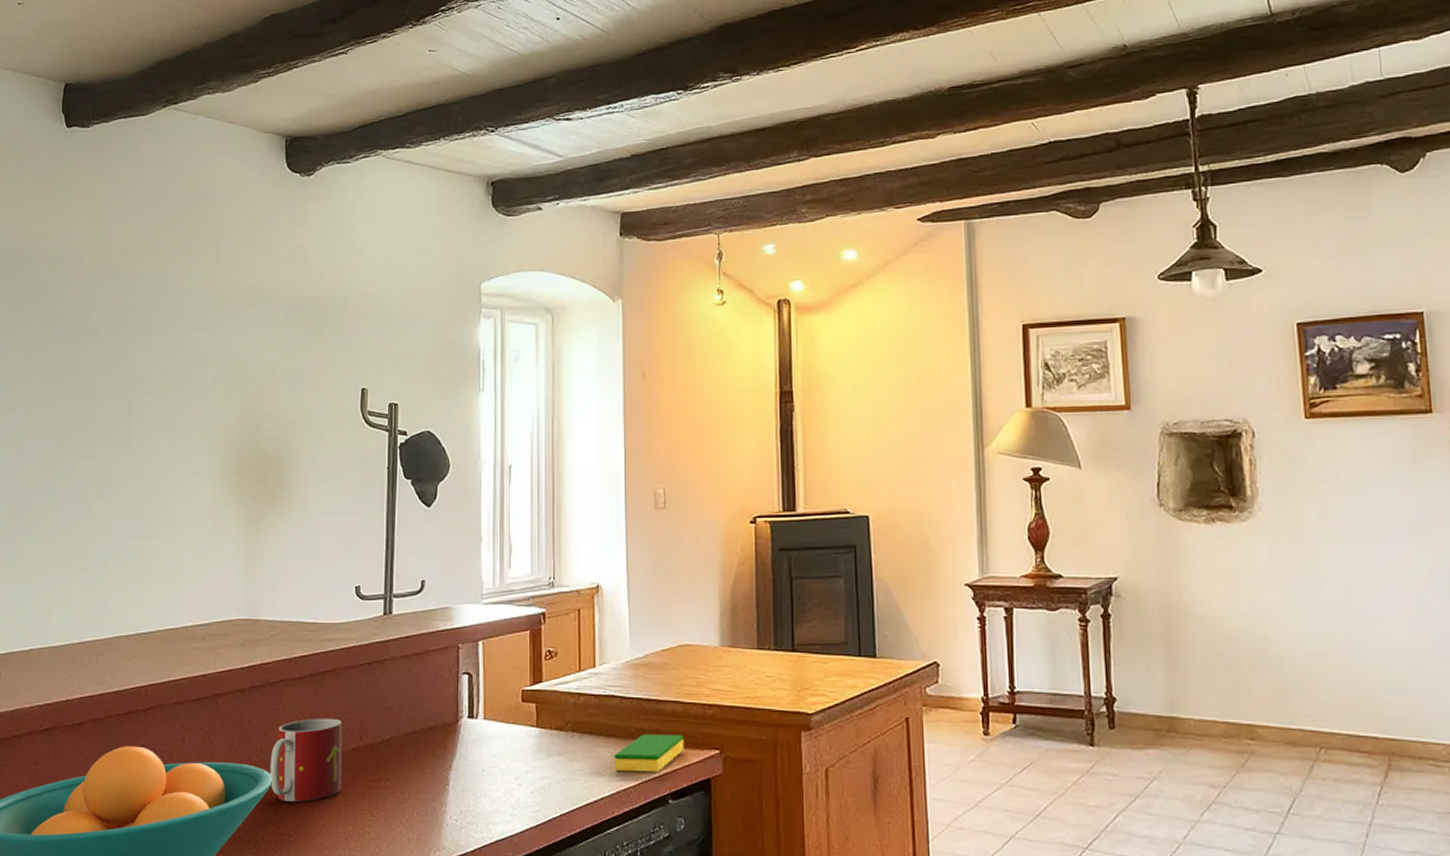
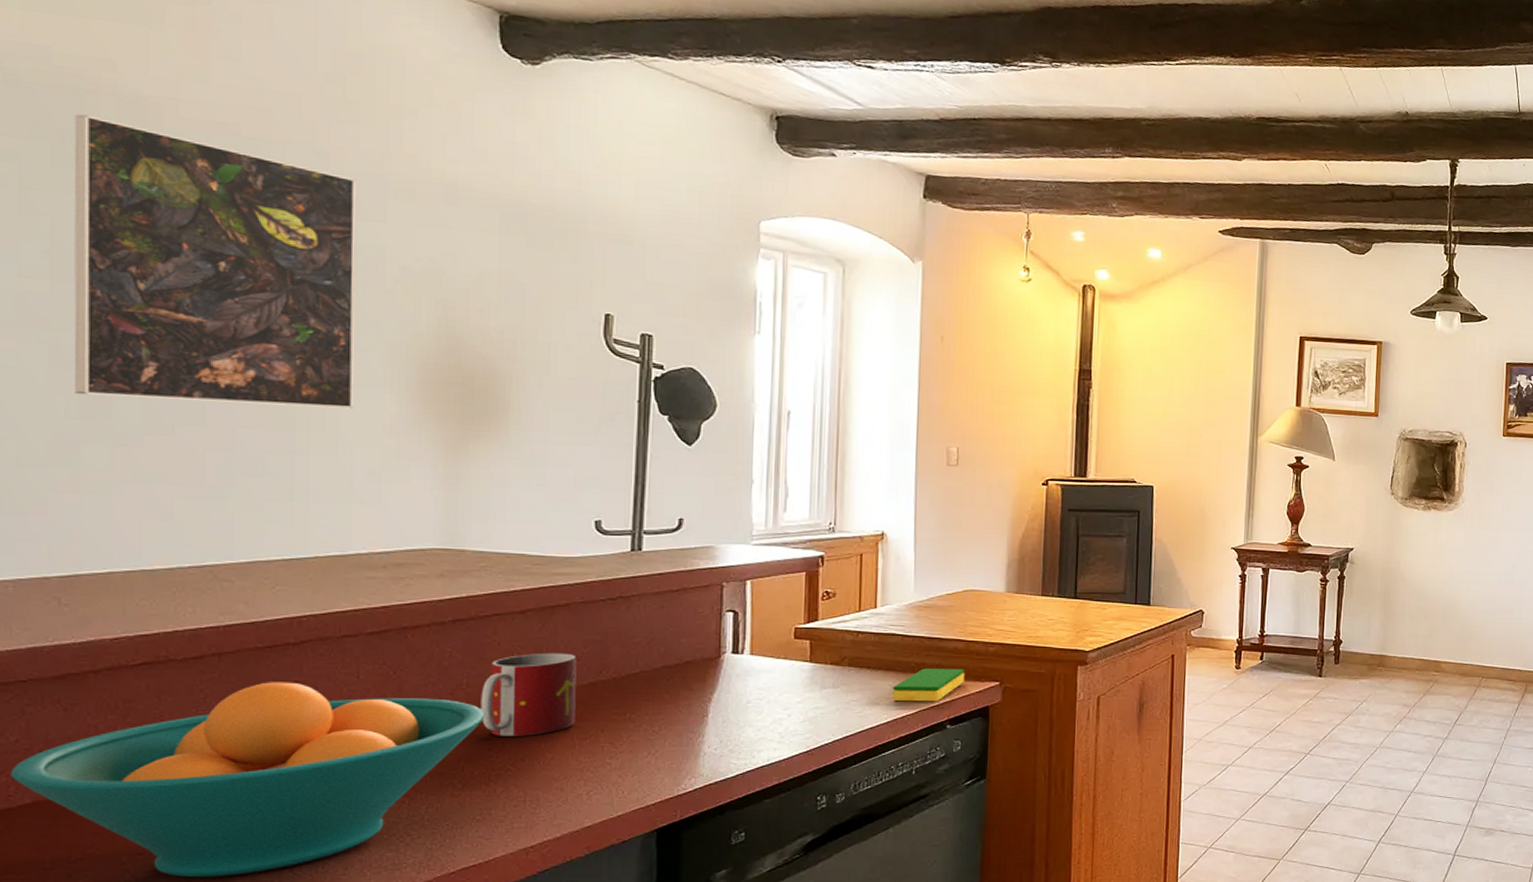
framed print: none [16,277,189,501] -> present [74,114,356,409]

